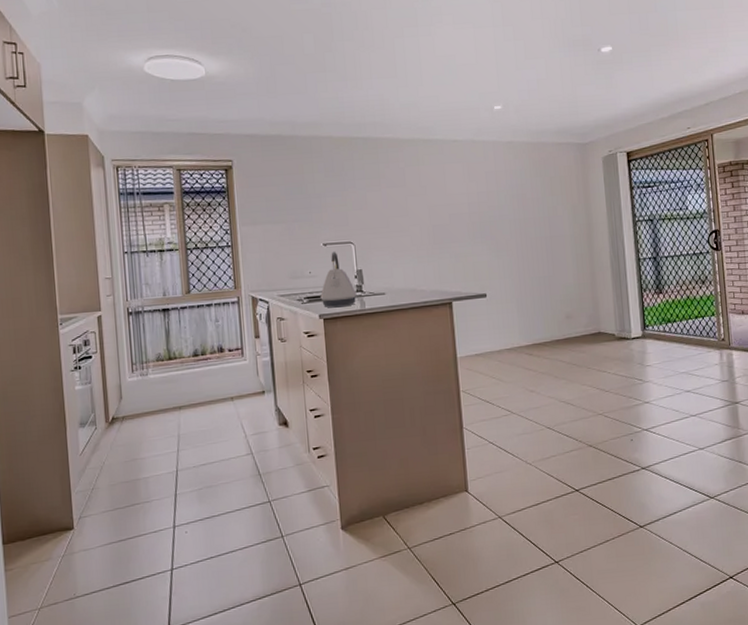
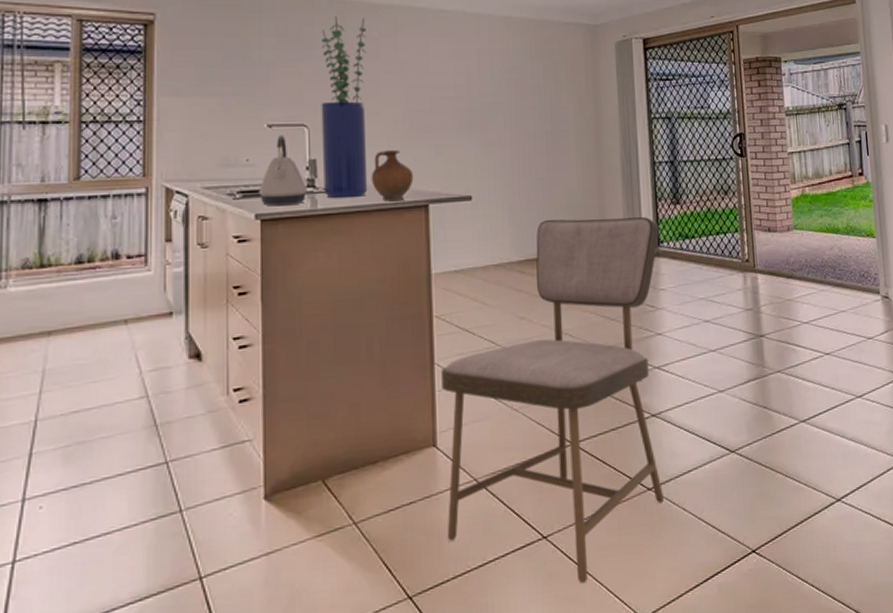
vase: none [360,152,404,300] -> present [321,16,368,198]
ceramic jug: none [405,259,439,301] -> present [371,150,414,202]
dining chair: none [469,306,655,598] -> present [440,217,665,584]

